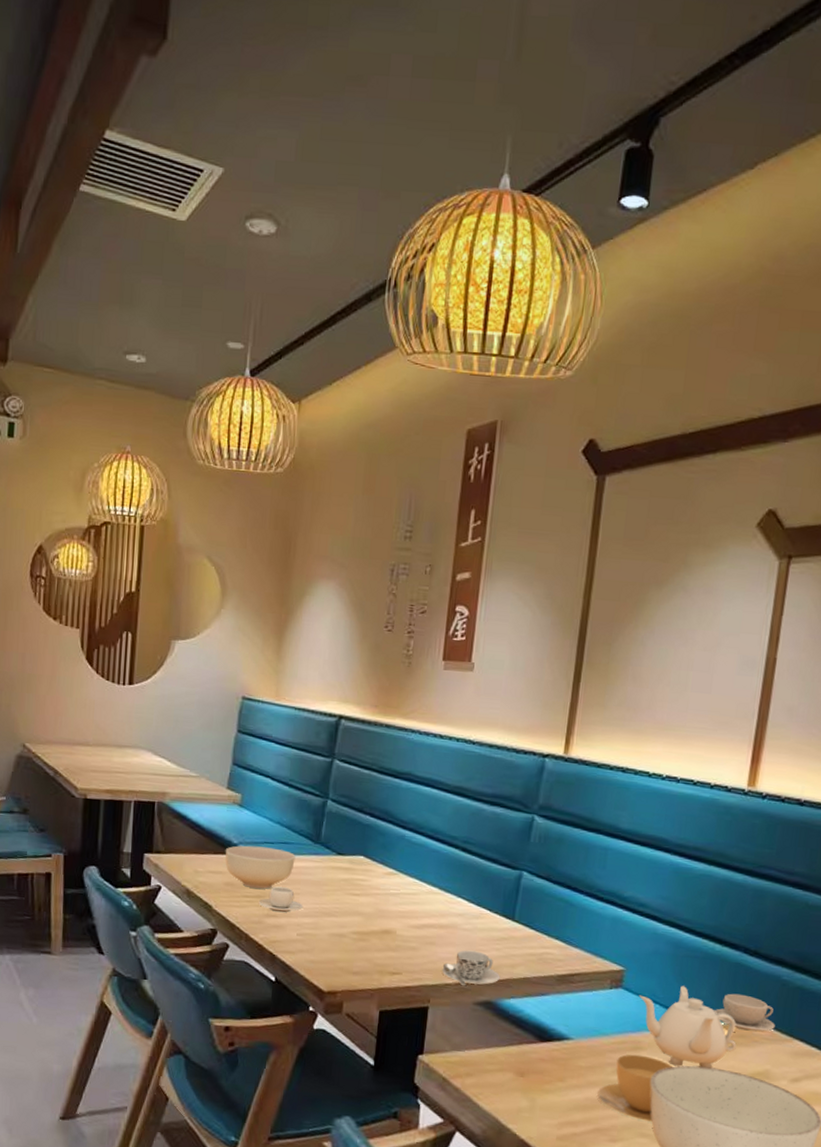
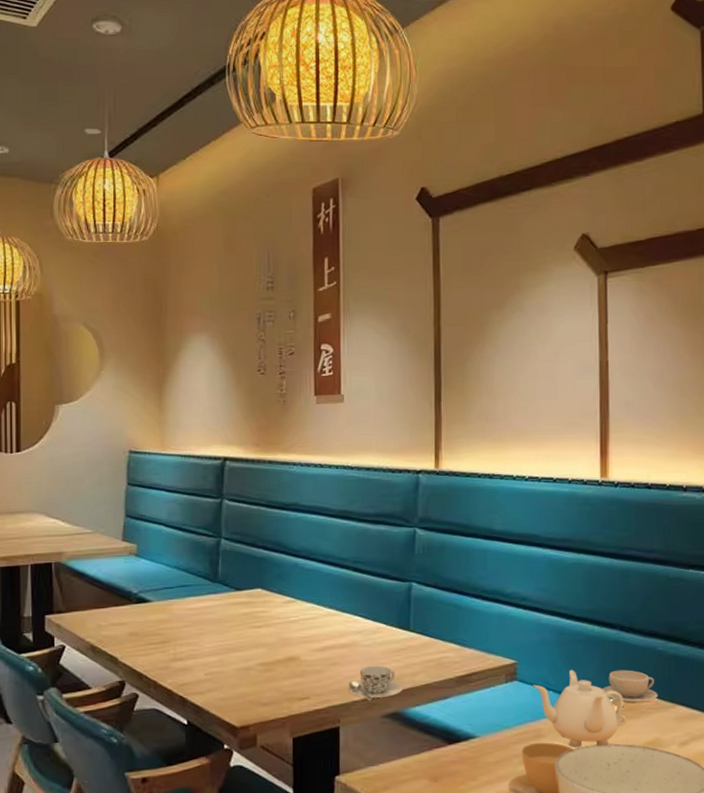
bowl: present [225,845,296,889] -> none [126,592,195,635]
teacup: present [258,886,304,913] -> none [163,629,208,655]

